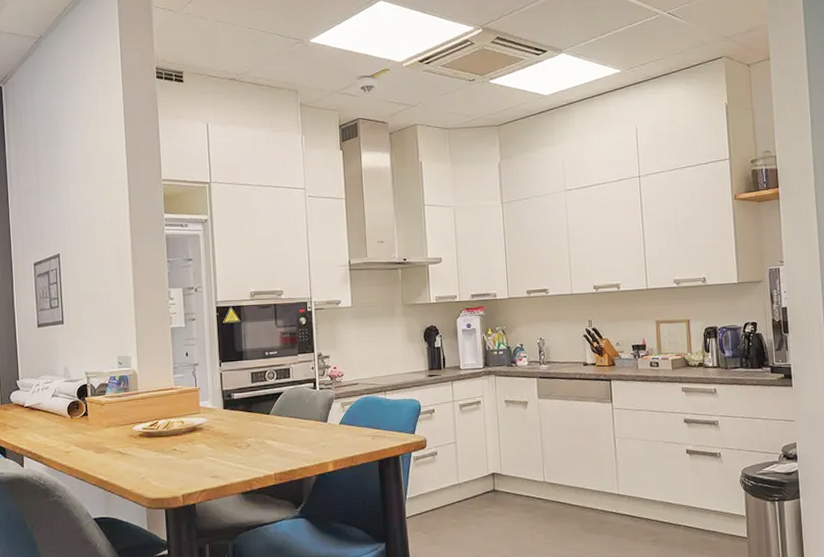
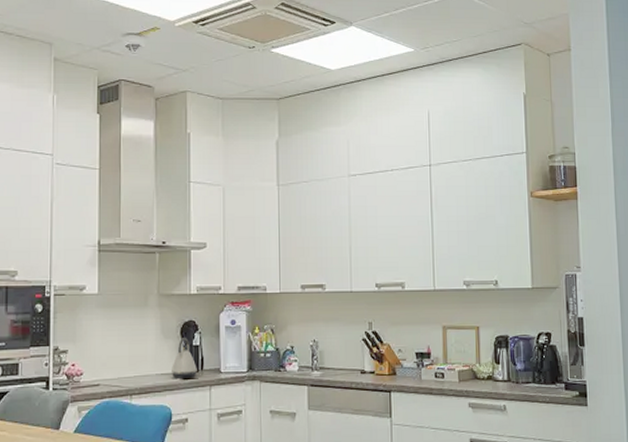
kettle: none [418,341,440,377] -> present [172,338,197,380]

